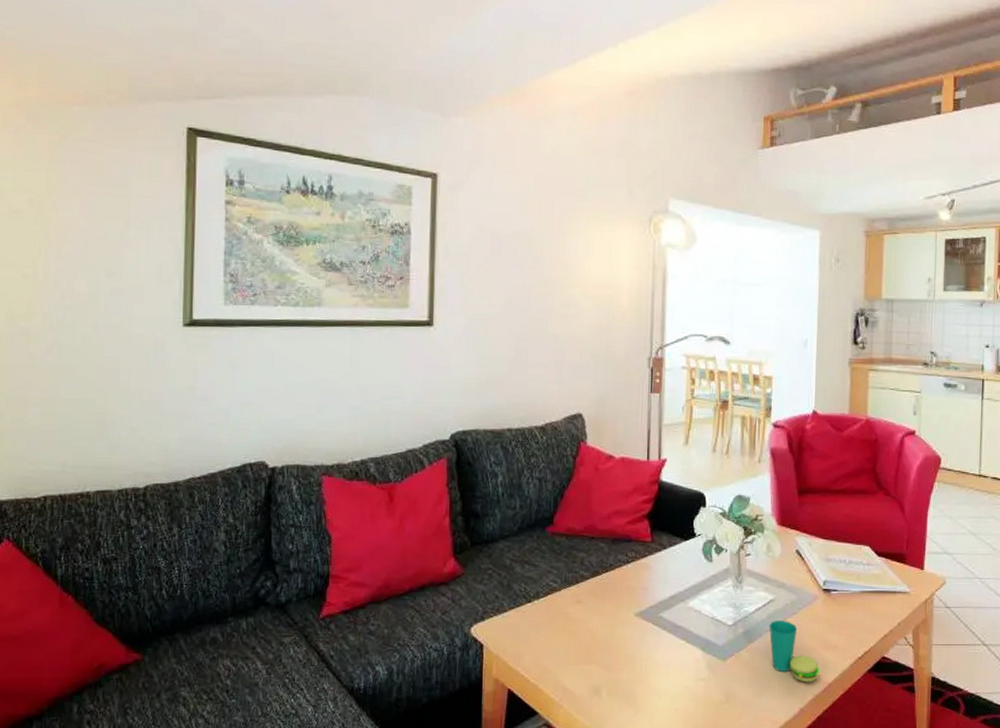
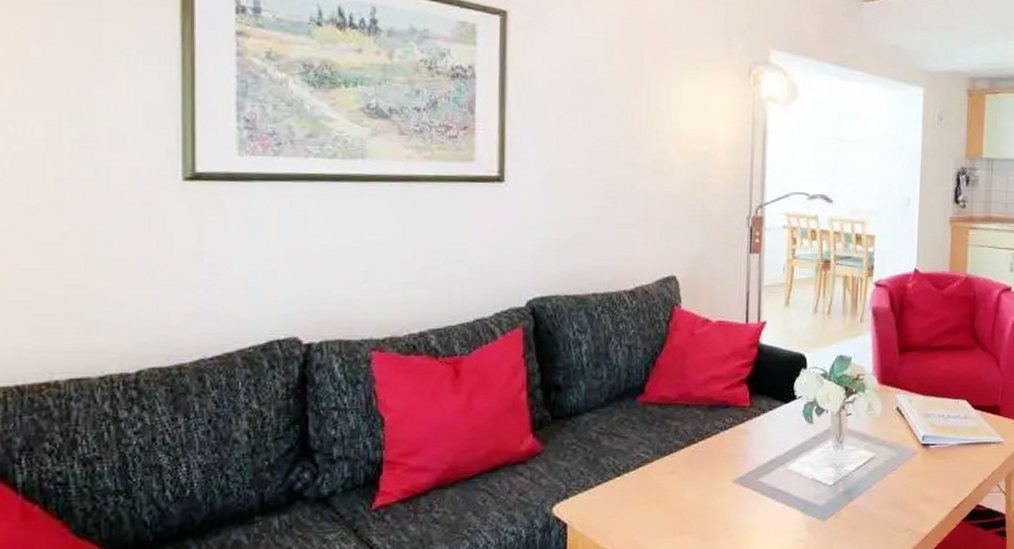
cup: present [769,621,819,682] -> none [869,477,918,535]

